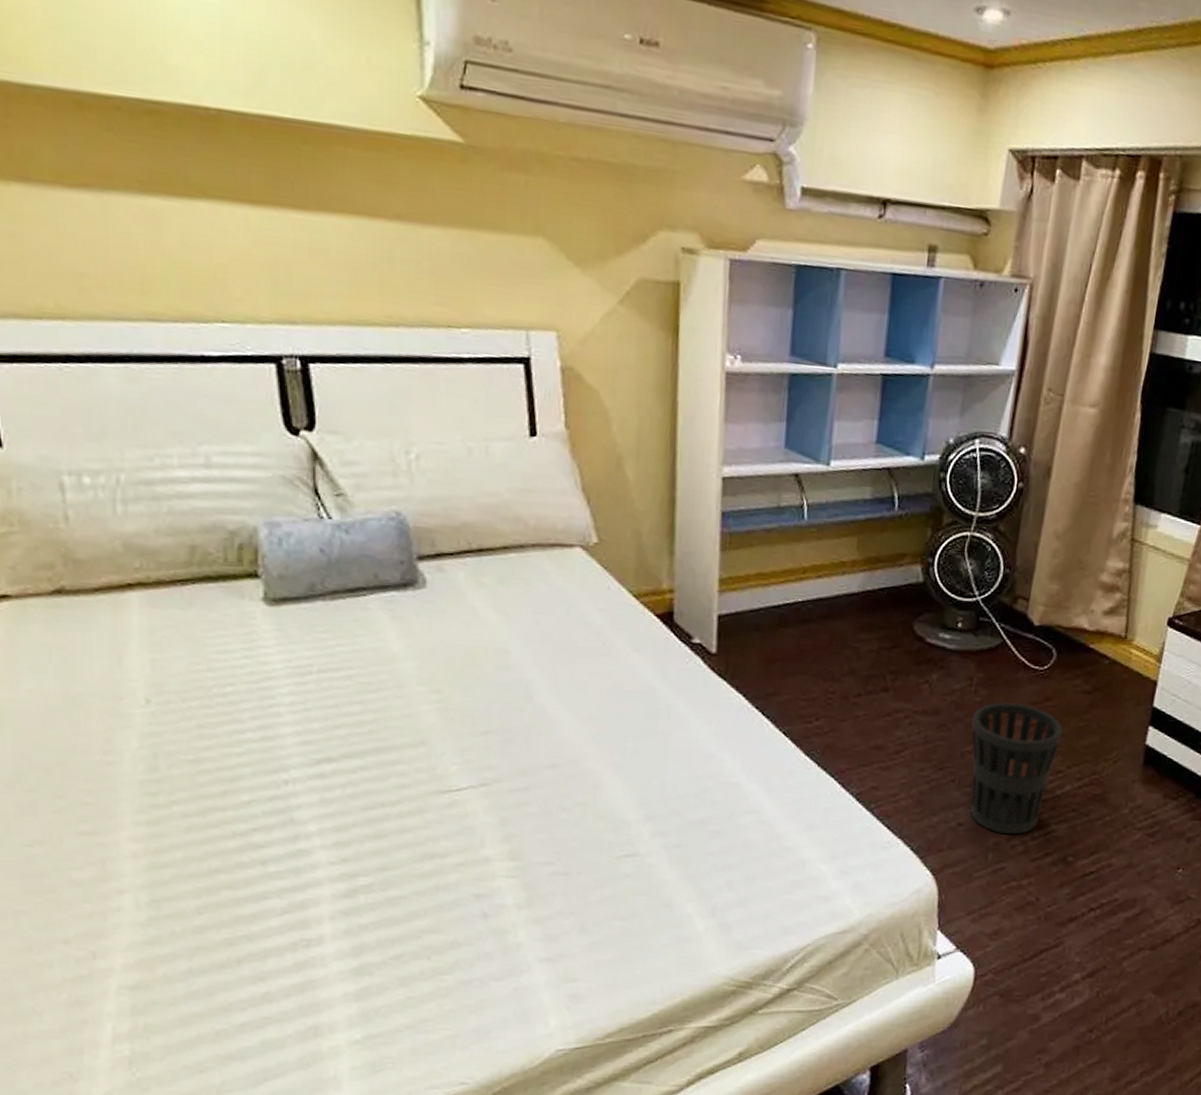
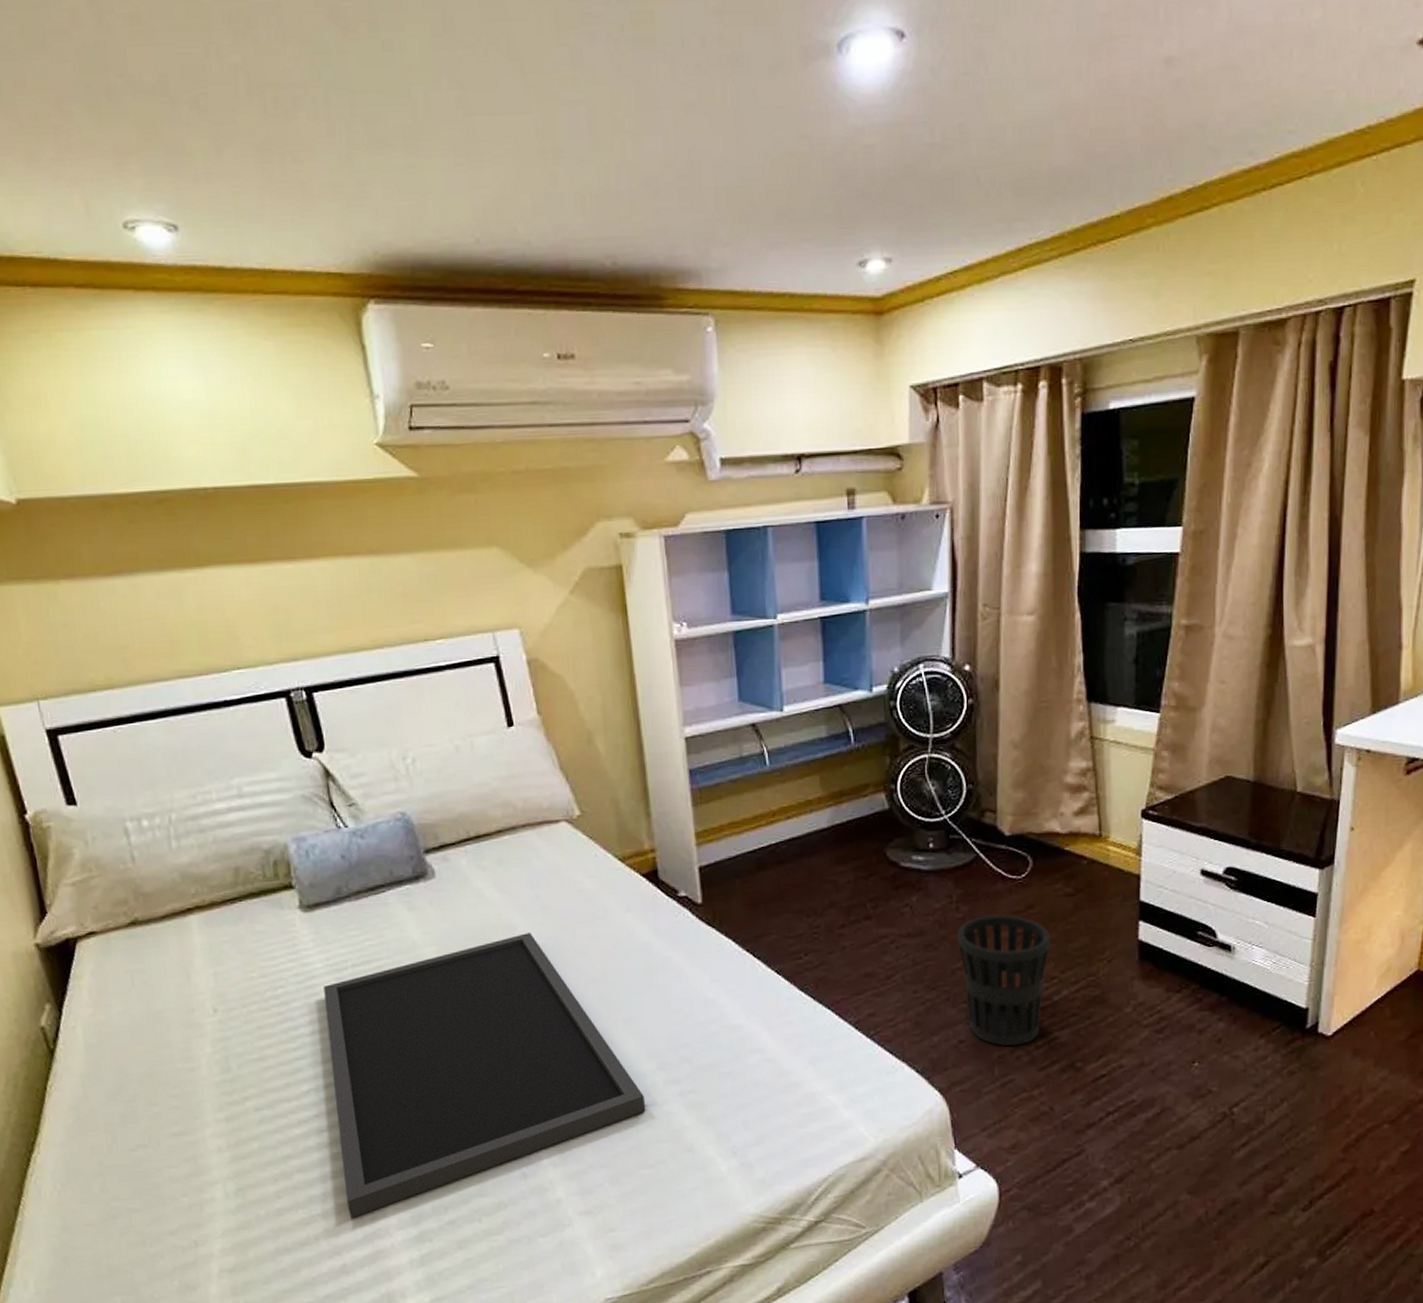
tray: none [278,660,627,943] -> present [323,933,646,1218]

